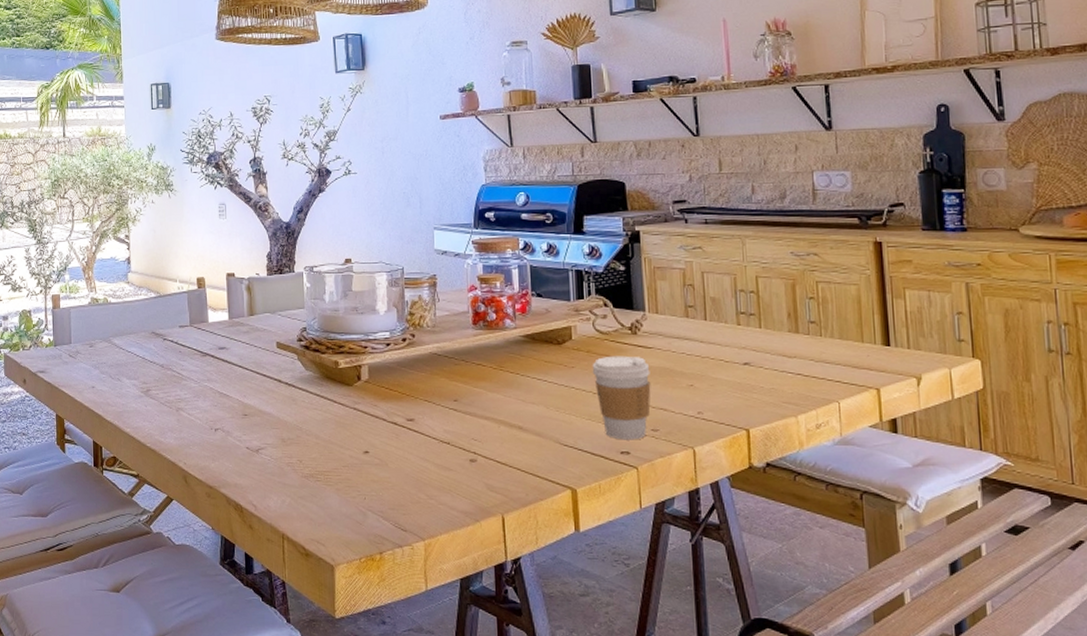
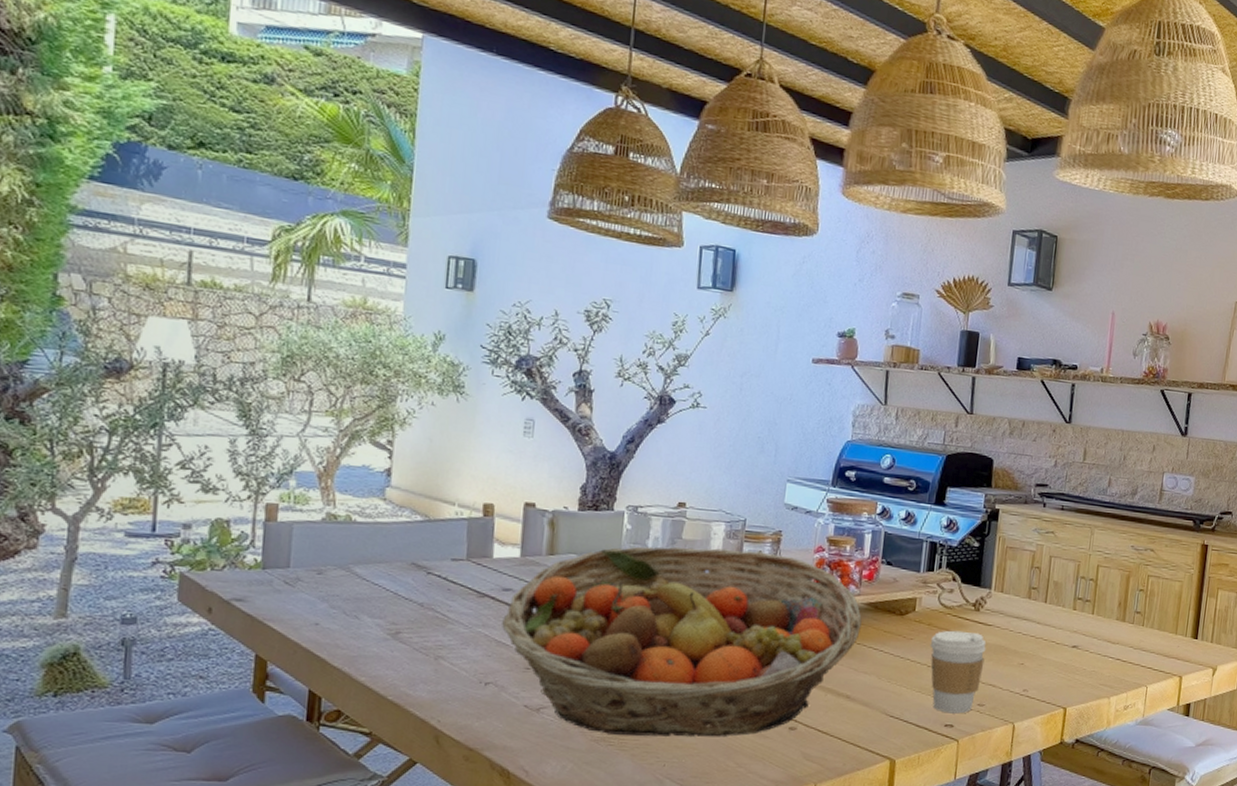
fruit basket: none [222,296,522,472] -> present [502,546,862,737]

